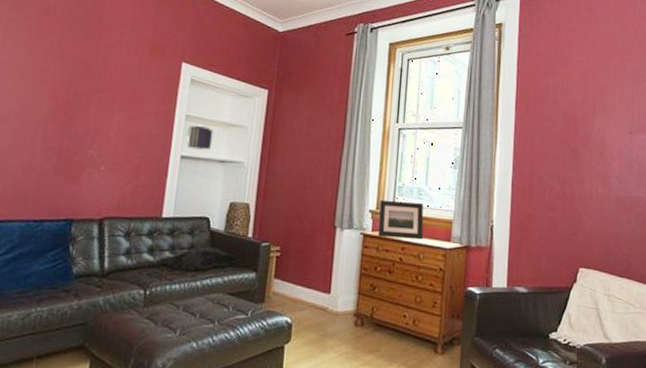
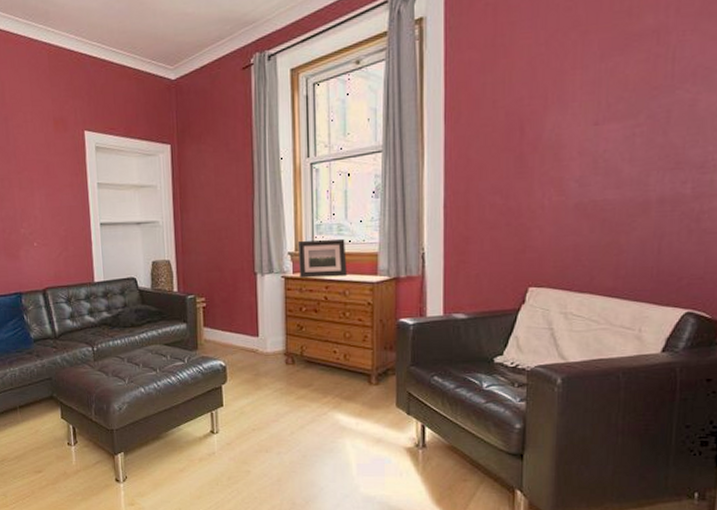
books: present [187,126,214,150] -> none [102,192,127,215]

